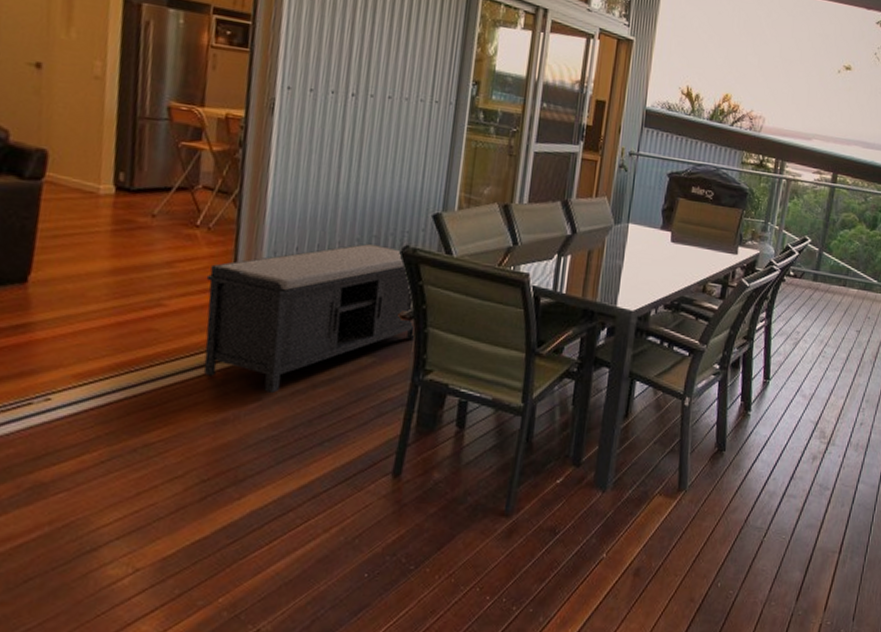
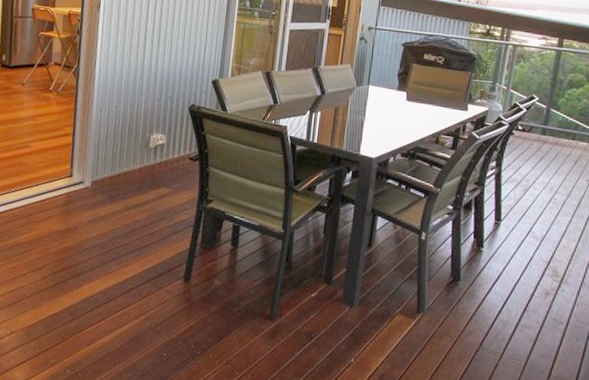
bench: present [203,243,415,393] -> none [54,102,200,212]

